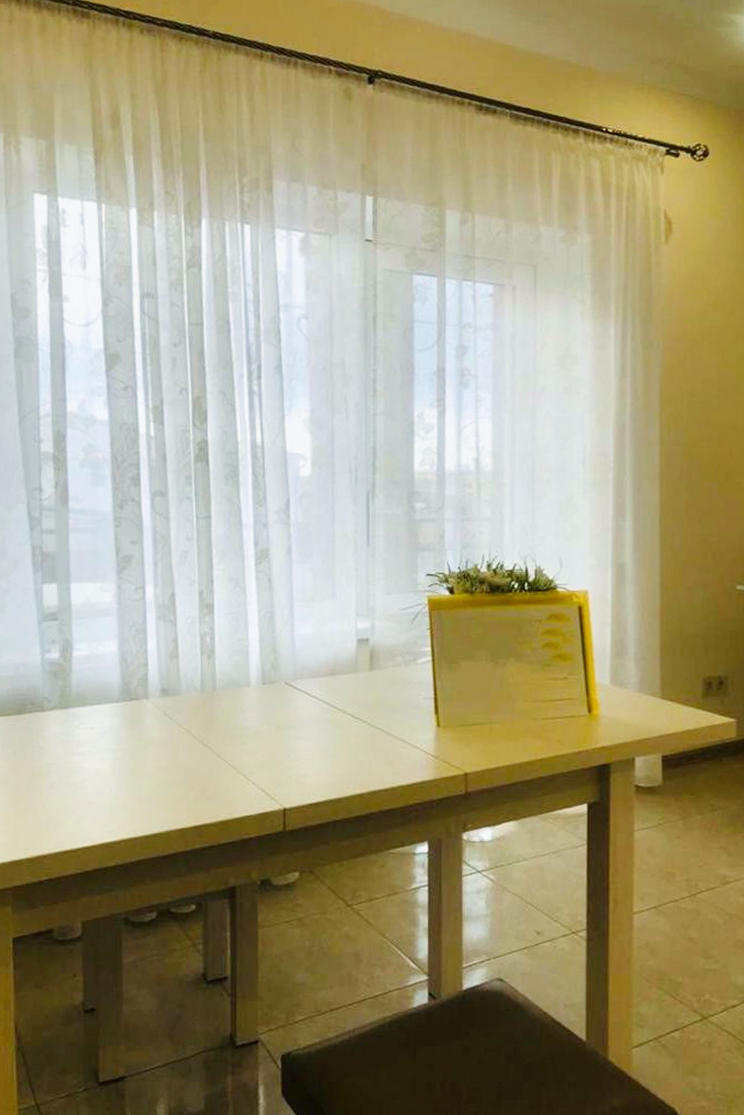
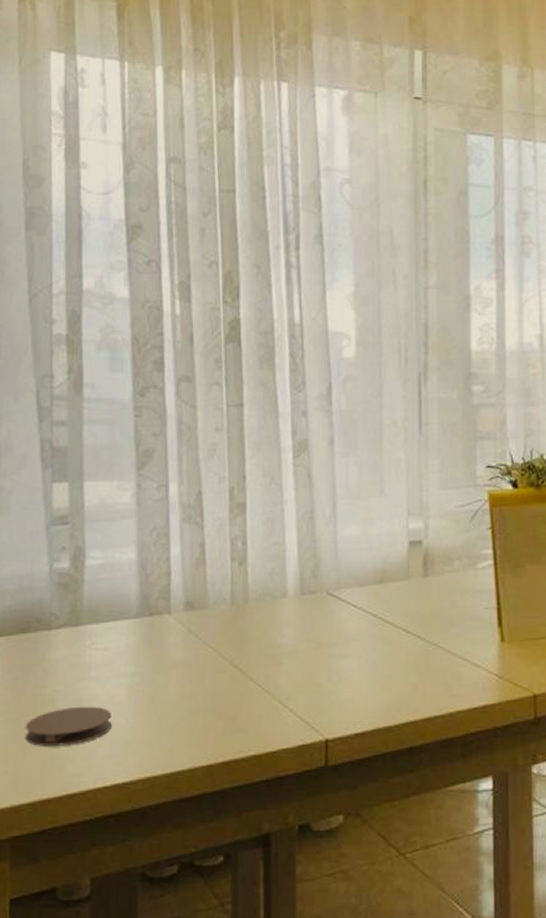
coaster: none [23,777,98,810] -> present [25,706,112,746]

